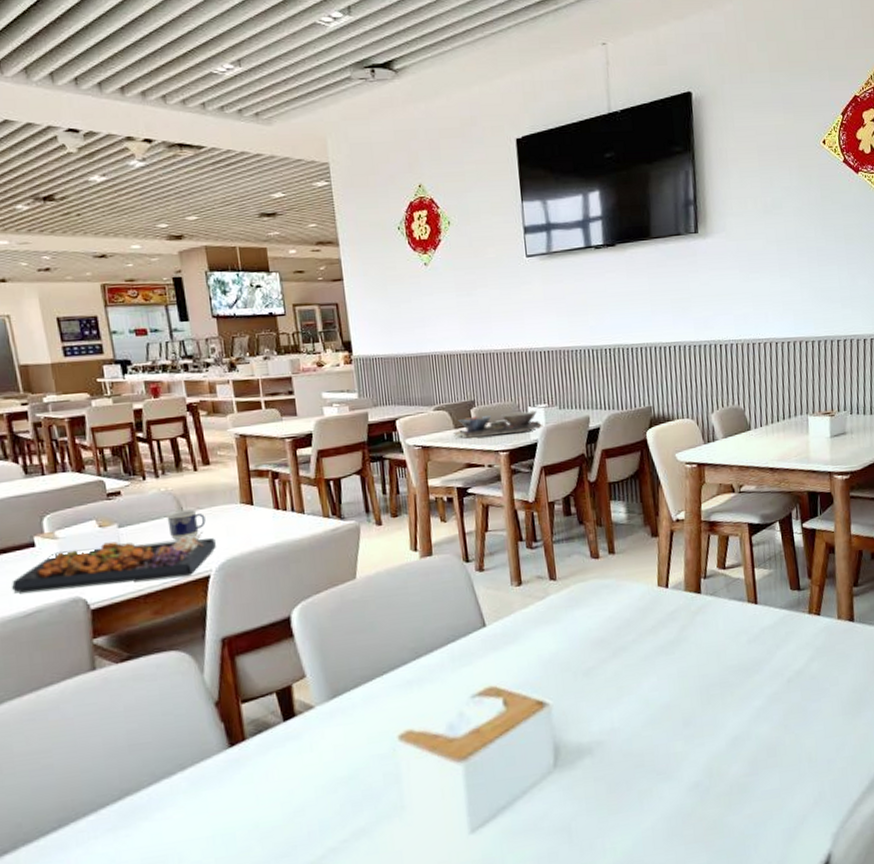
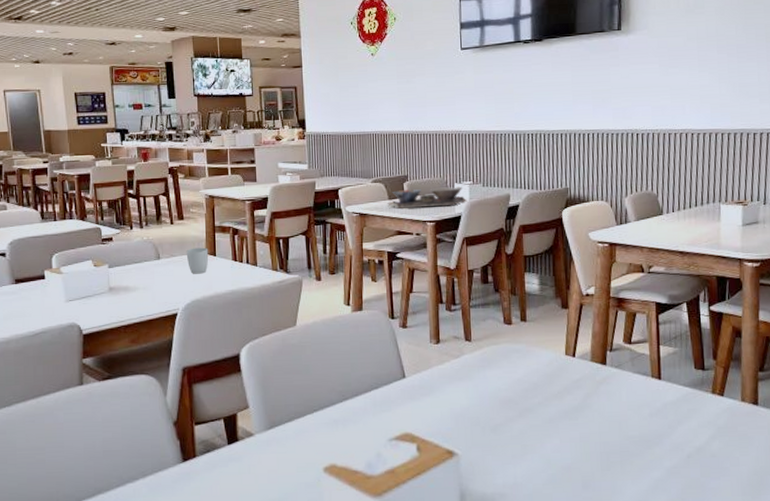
food tray: present [12,531,216,592] -> none [25,275,184,315]
cup: present [167,509,206,542] -> none [147,256,177,283]
cup: none [215,495,245,528] -> present [186,247,209,274]

